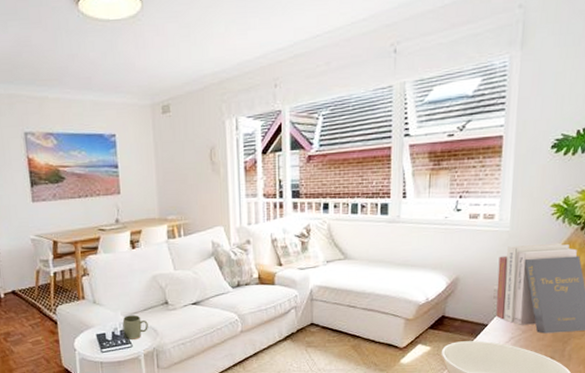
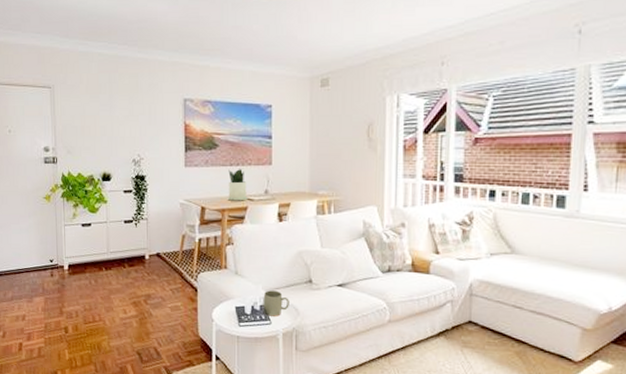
planter: none [77,199,100,233] -> present [227,168,248,201]

